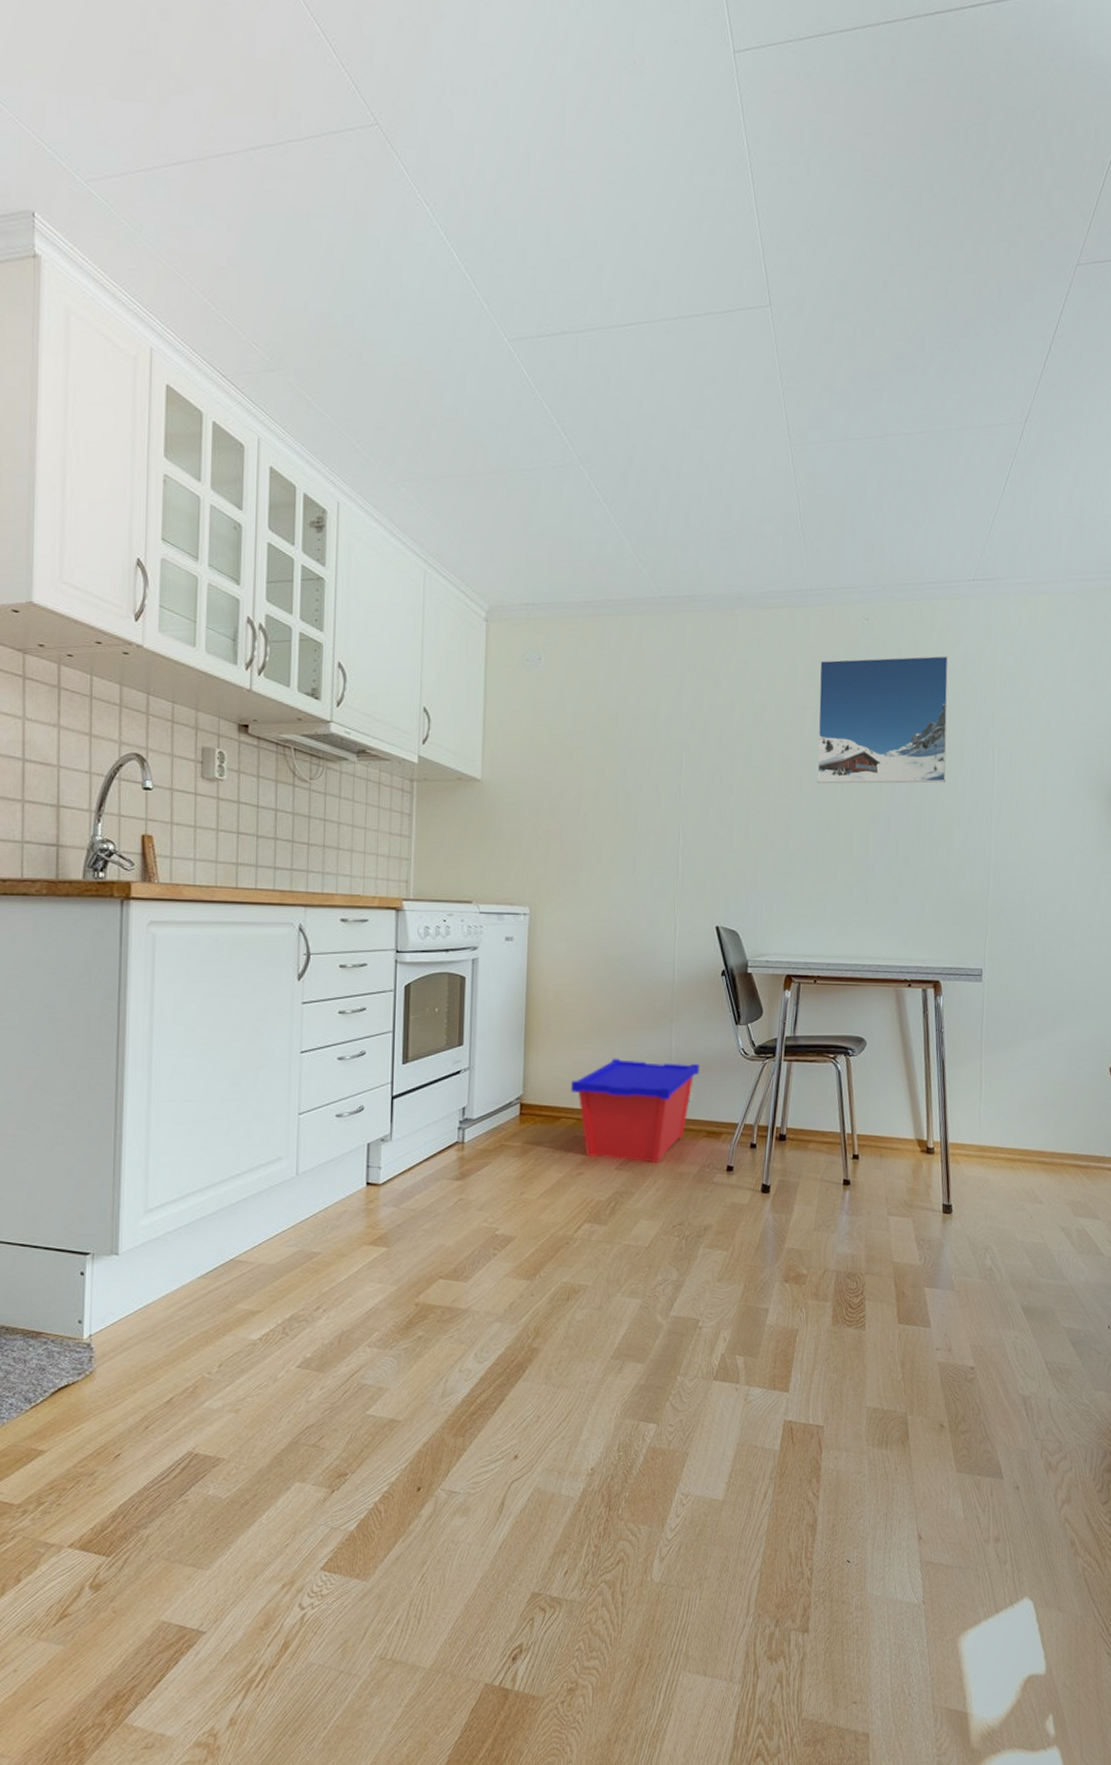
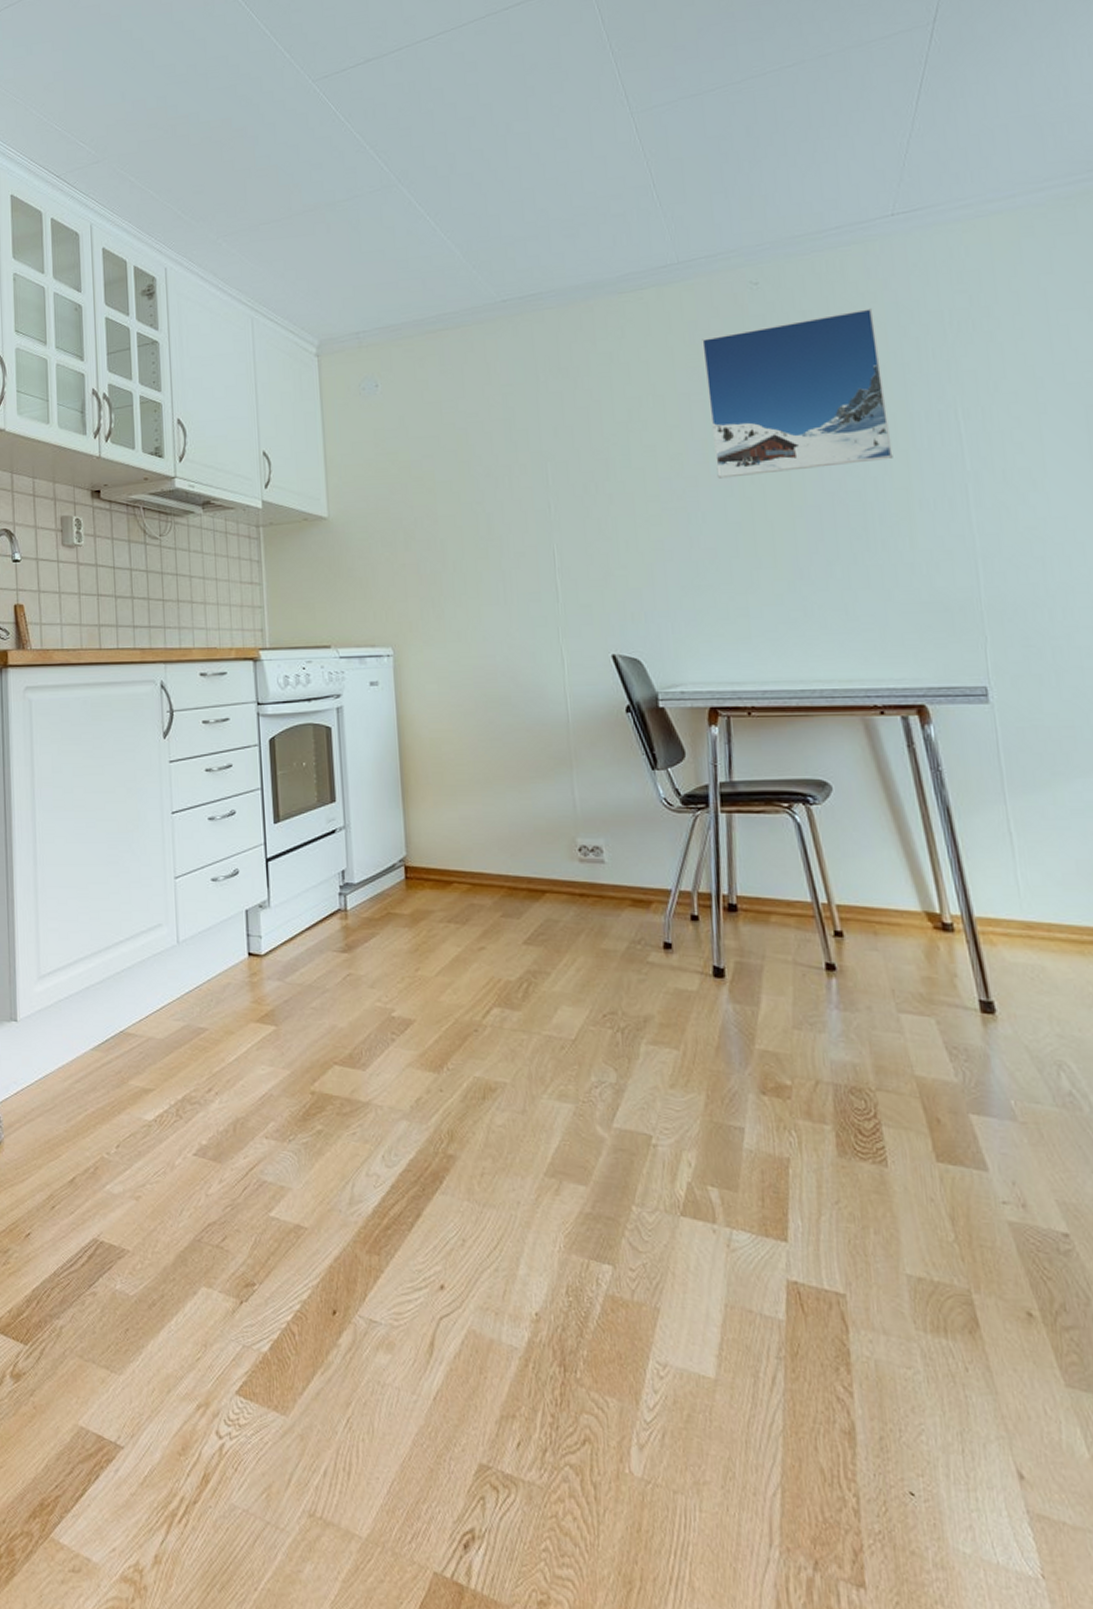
storage bin: present [571,1058,699,1164] -> none [460,813,613,939]

